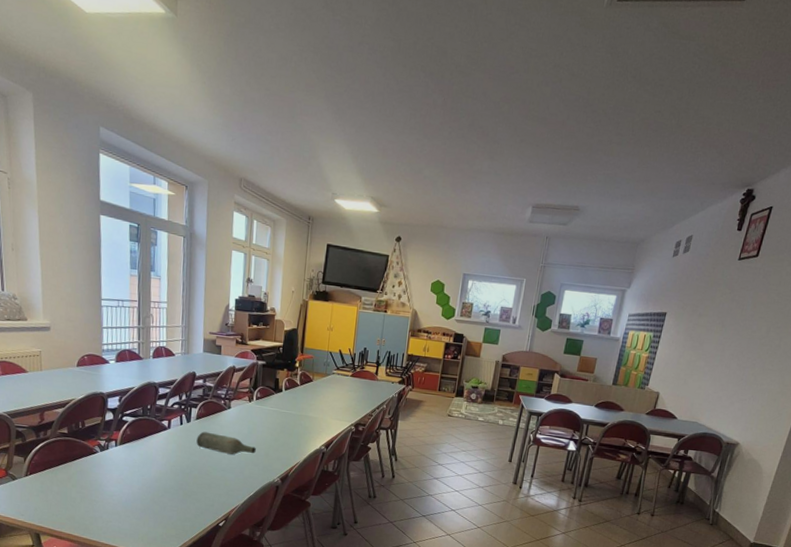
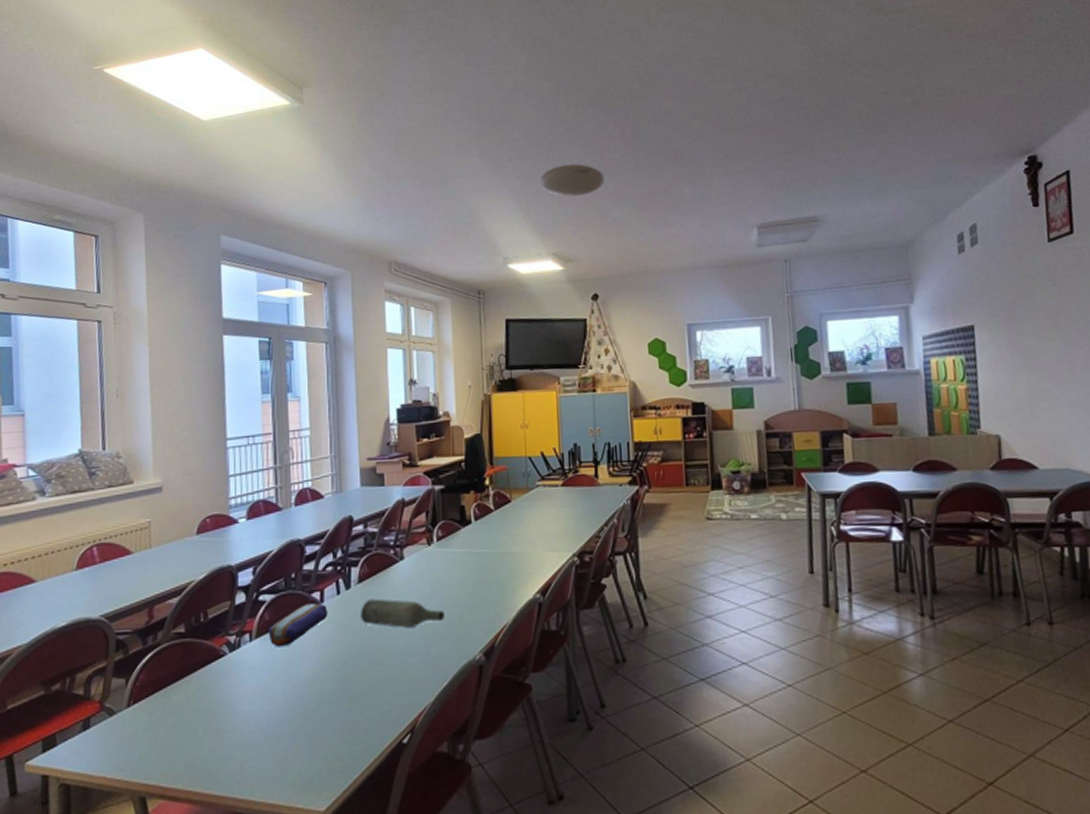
pencil case: none [129,428,173,454] -> present [268,603,328,647]
ceiling light: none [370,120,424,152] -> present [540,162,606,197]

